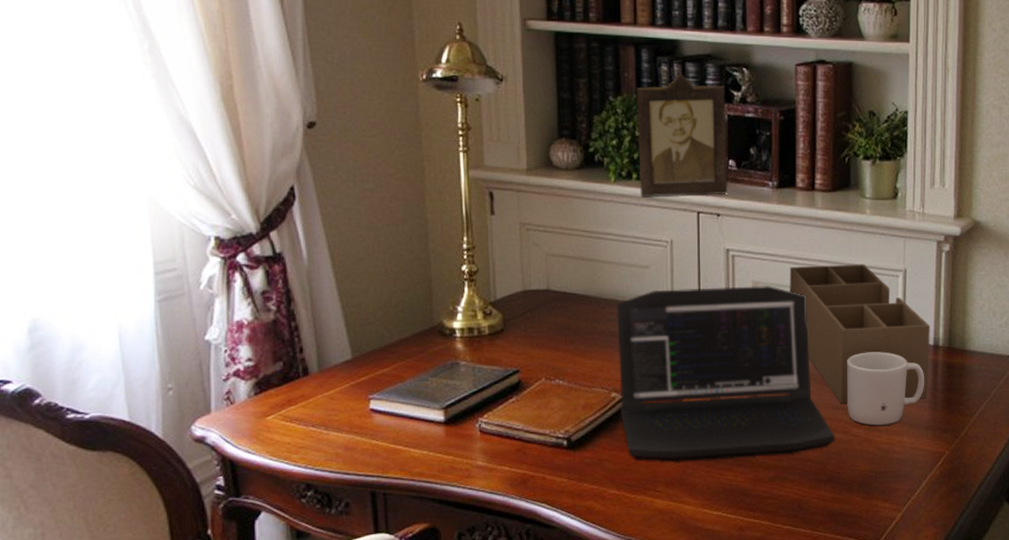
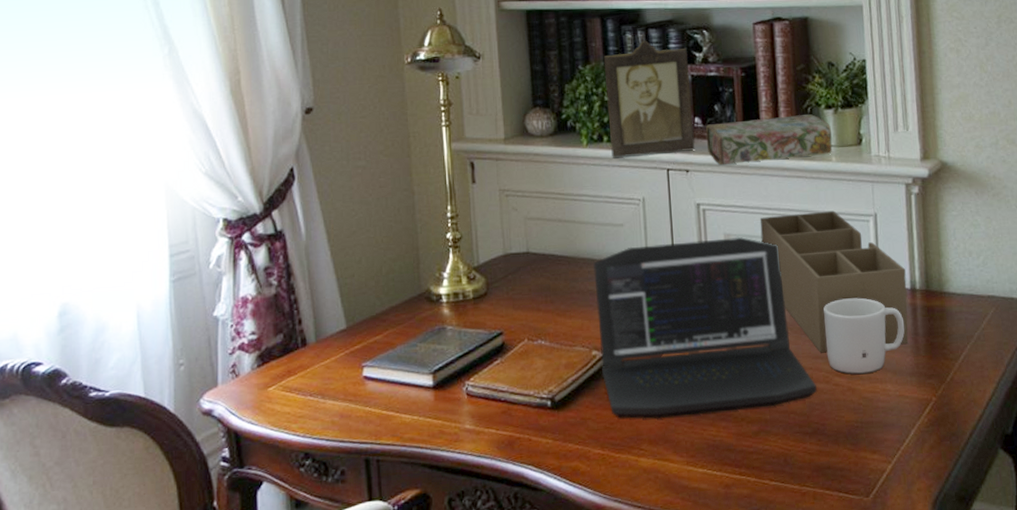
decorative box: none [739,163,868,210] -> present [706,113,833,164]

